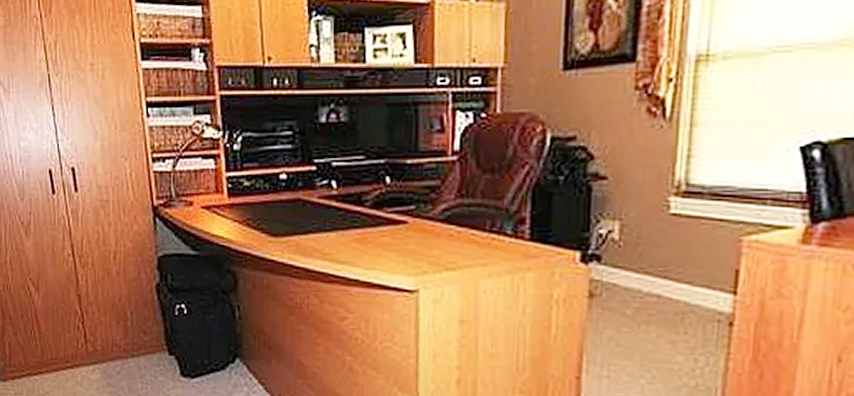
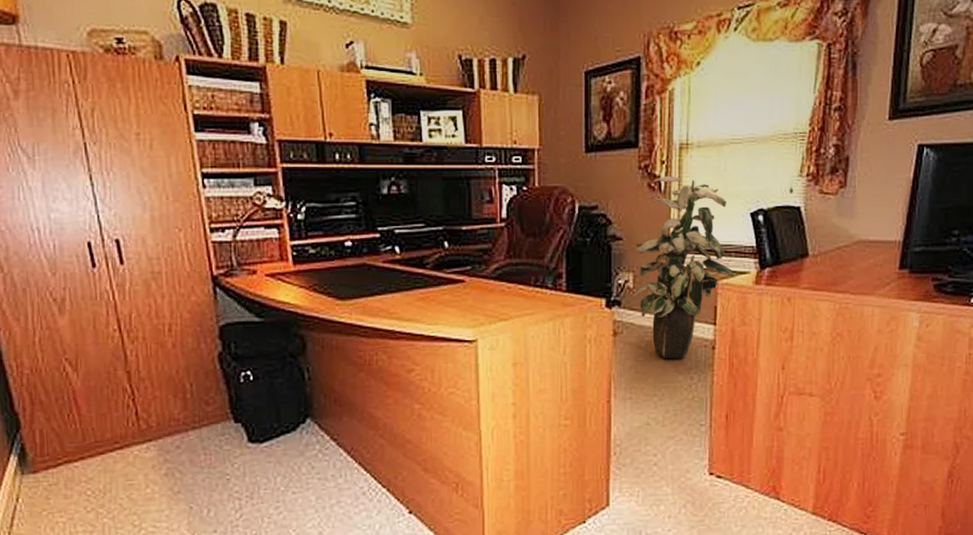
indoor plant: none [619,98,769,335] -> present [633,176,734,359]

